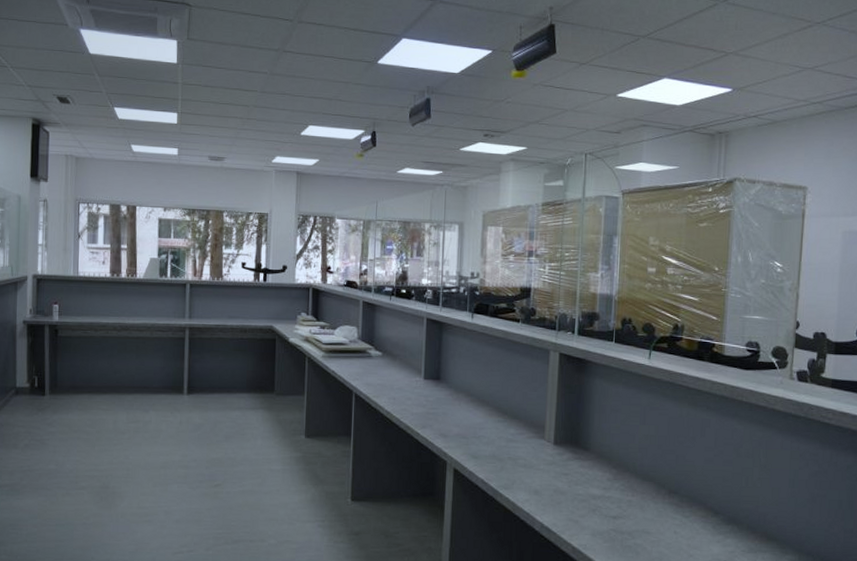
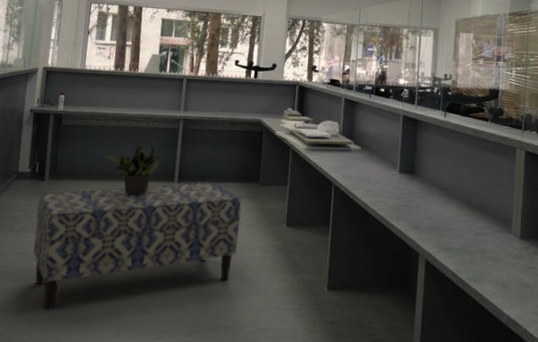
bench: none [39,393,257,527] -> present [33,182,242,310]
potted plant: none [107,354,168,408] -> present [105,143,161,195]

